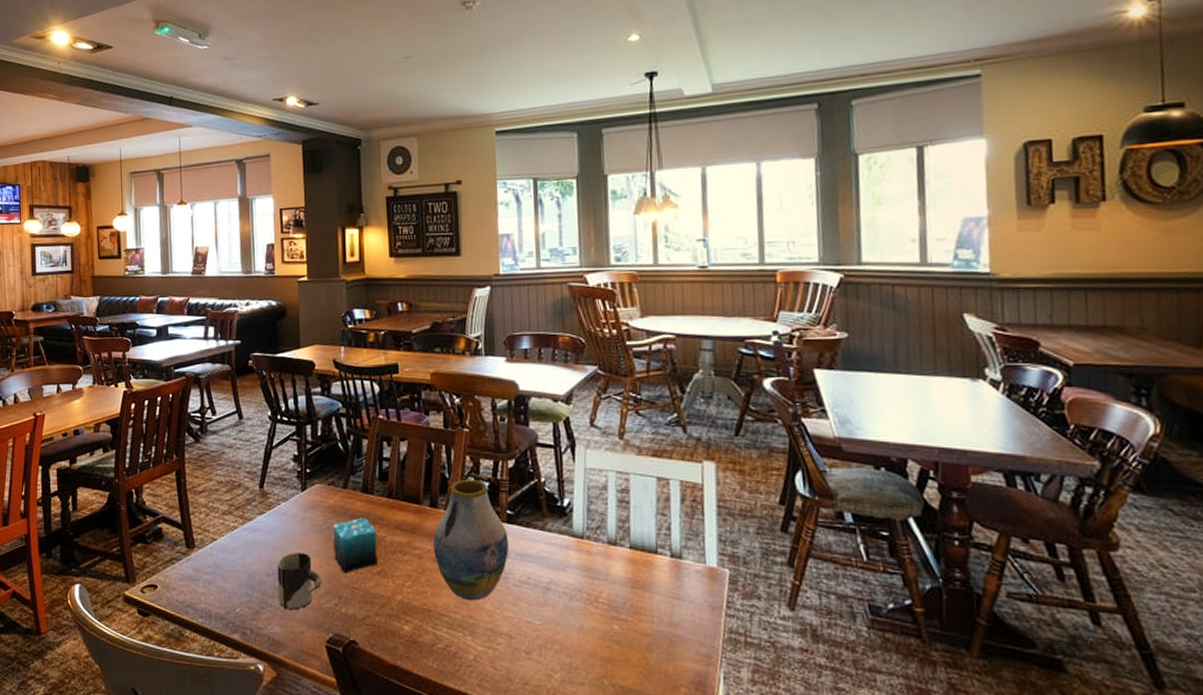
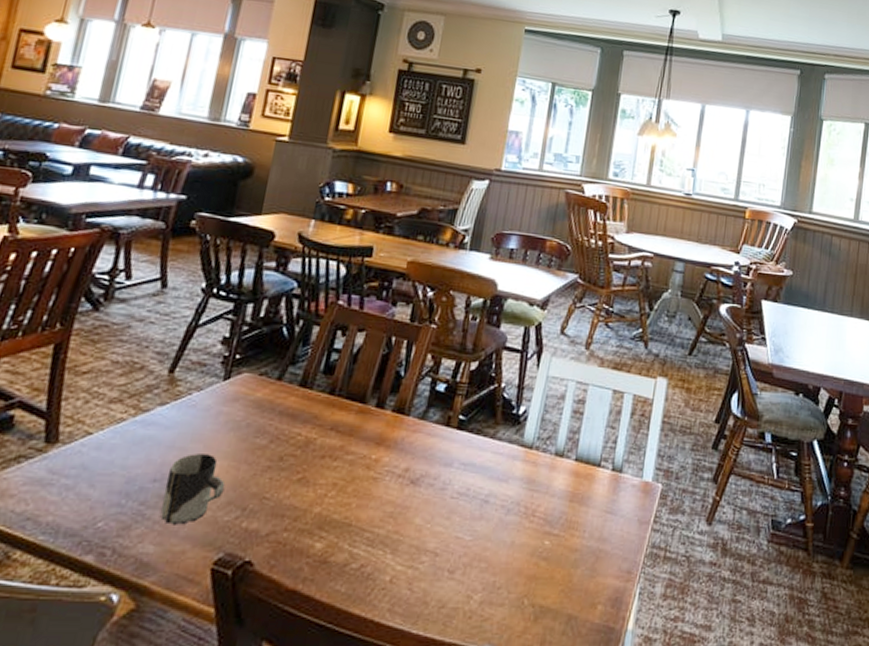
candle: present [333,517,378,574] -> none [247,414,308,481]
vase: present [433,479,509,601] -> none [369,378,456,514]

